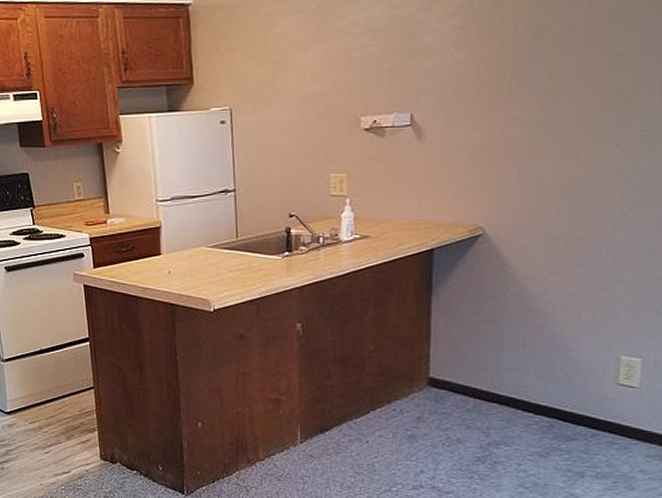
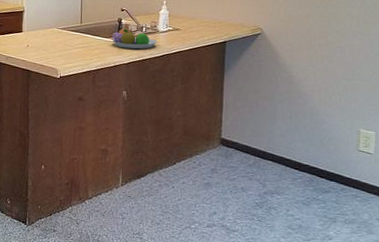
fruit bowl: none [278,240,341,267] -> present [112,28,158,49]

